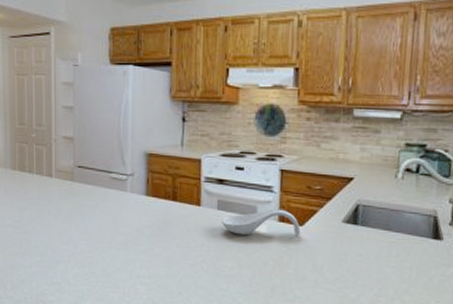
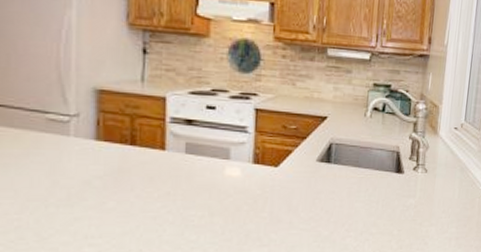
spoon rest: present [221,208,301,236] -> none [189,150,276,180]

